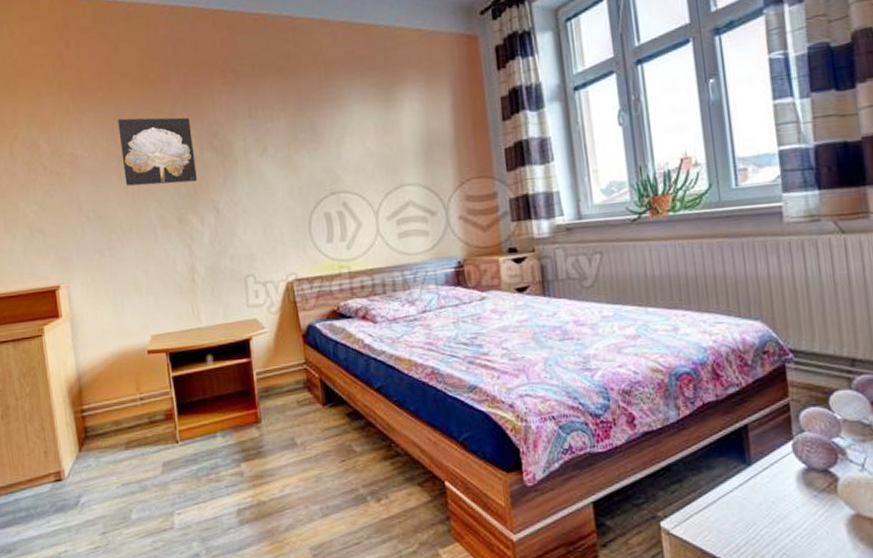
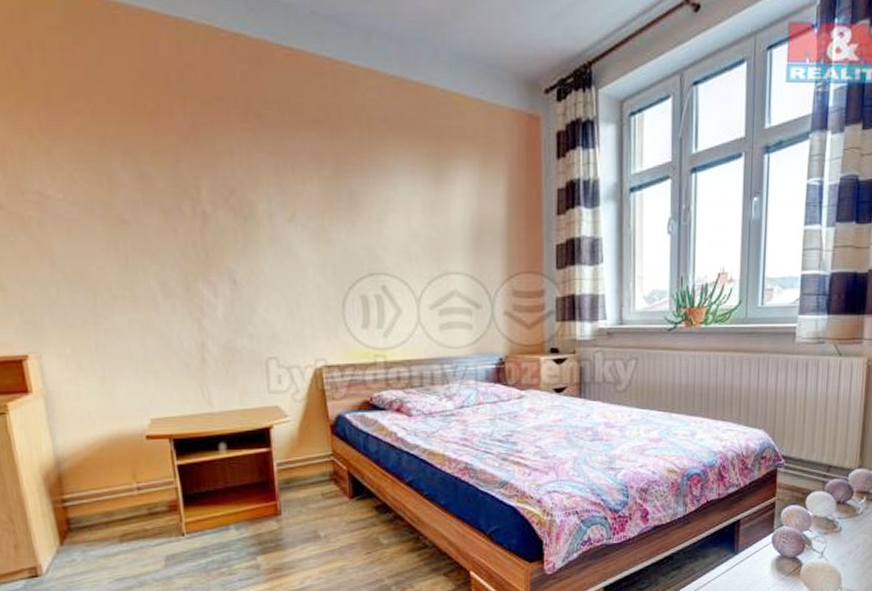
wall art: present [118,117,197,186] -> none [103,155,209,246]

